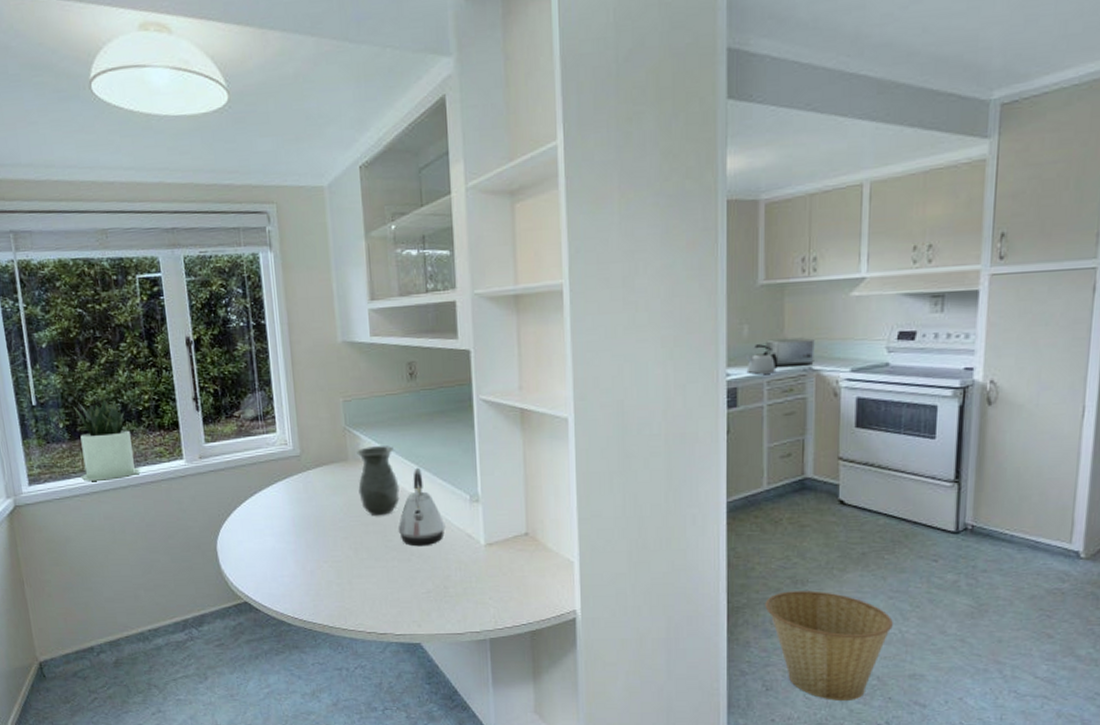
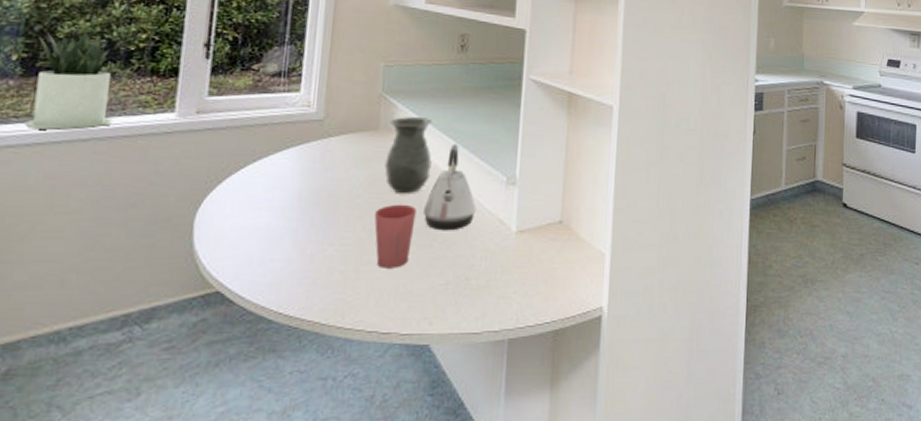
cup: none [356,525,393,581] -> present [374,204,416,268]
kettle: present [745,344,779,375] -> none [771,56,797,84]
basket: present [765,590,893,700] -> none [779,290,885,404]
toaster: present [766,337,815,367] -> none [787,53,826,80]

